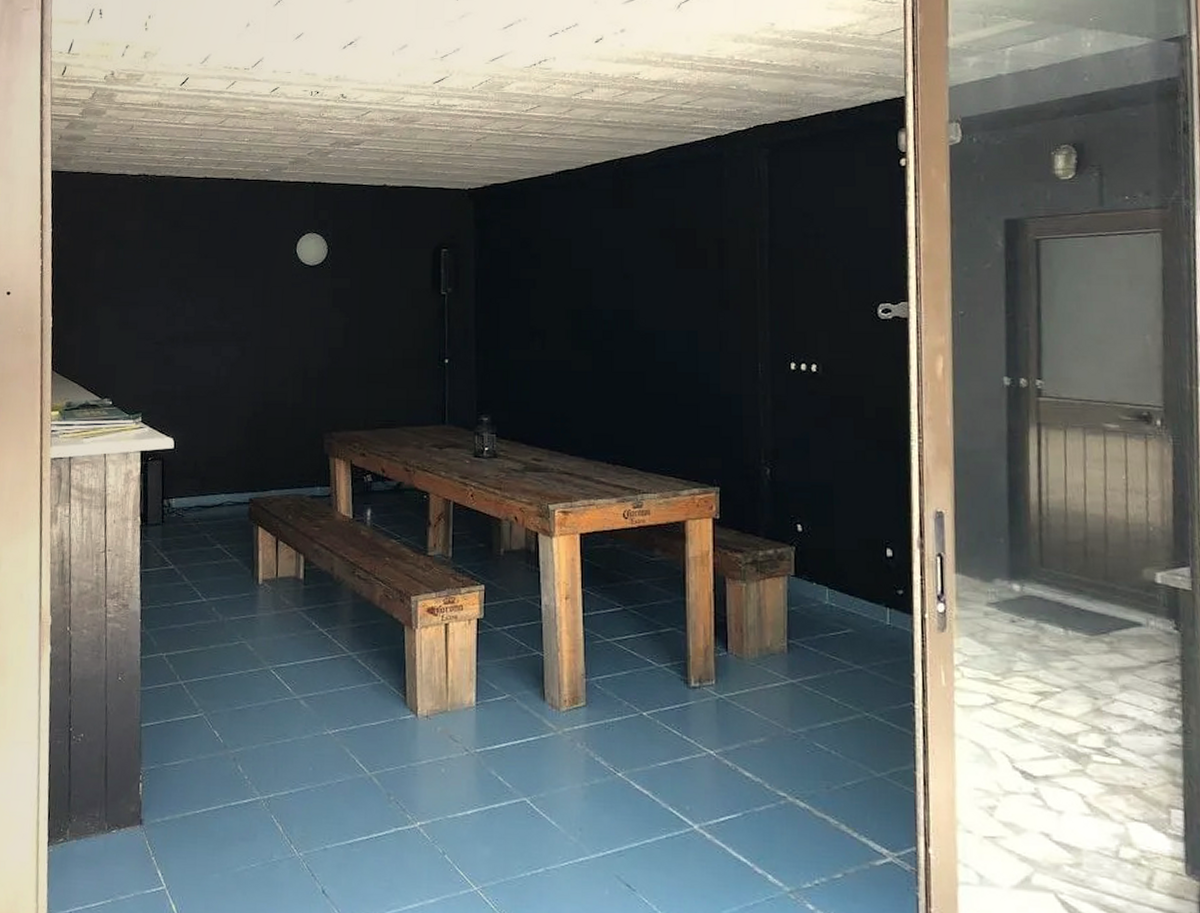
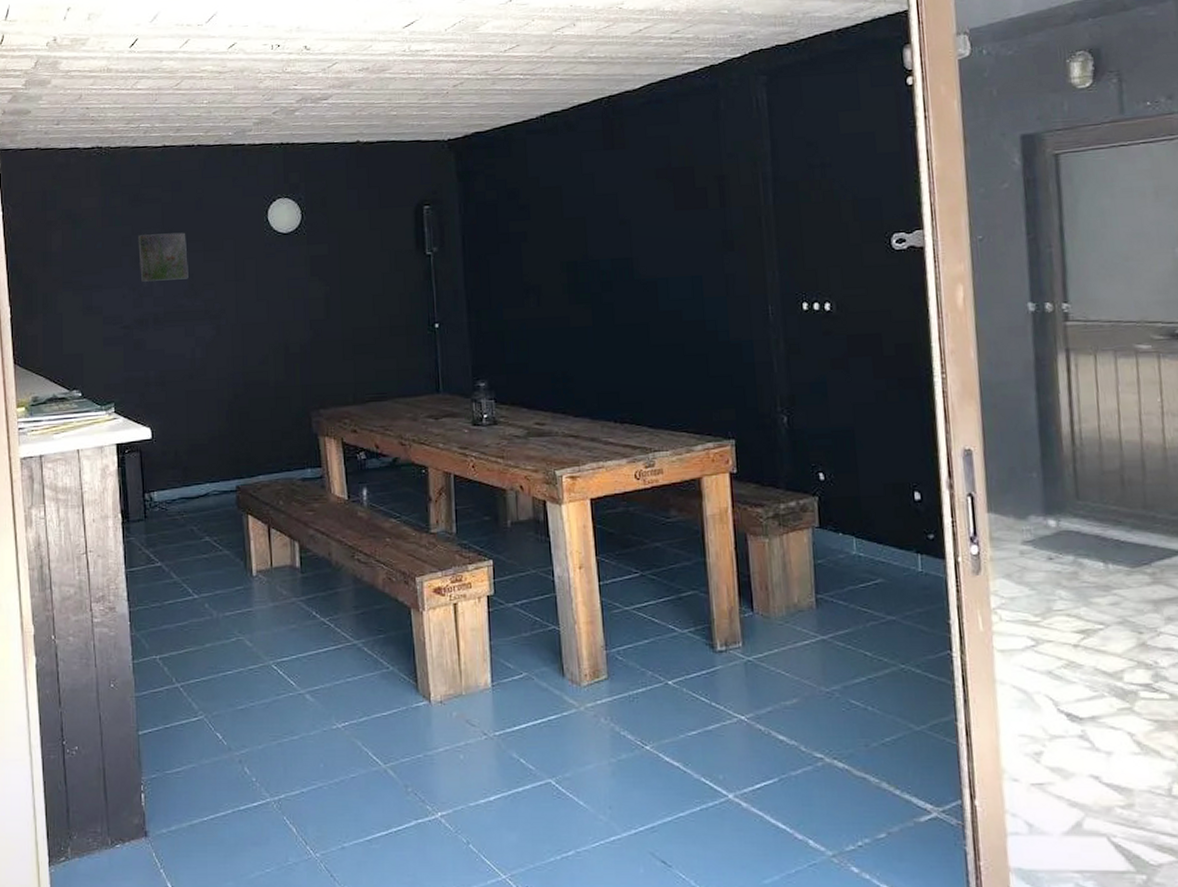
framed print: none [174,259,220,302] -> present [138,232,189,282]

